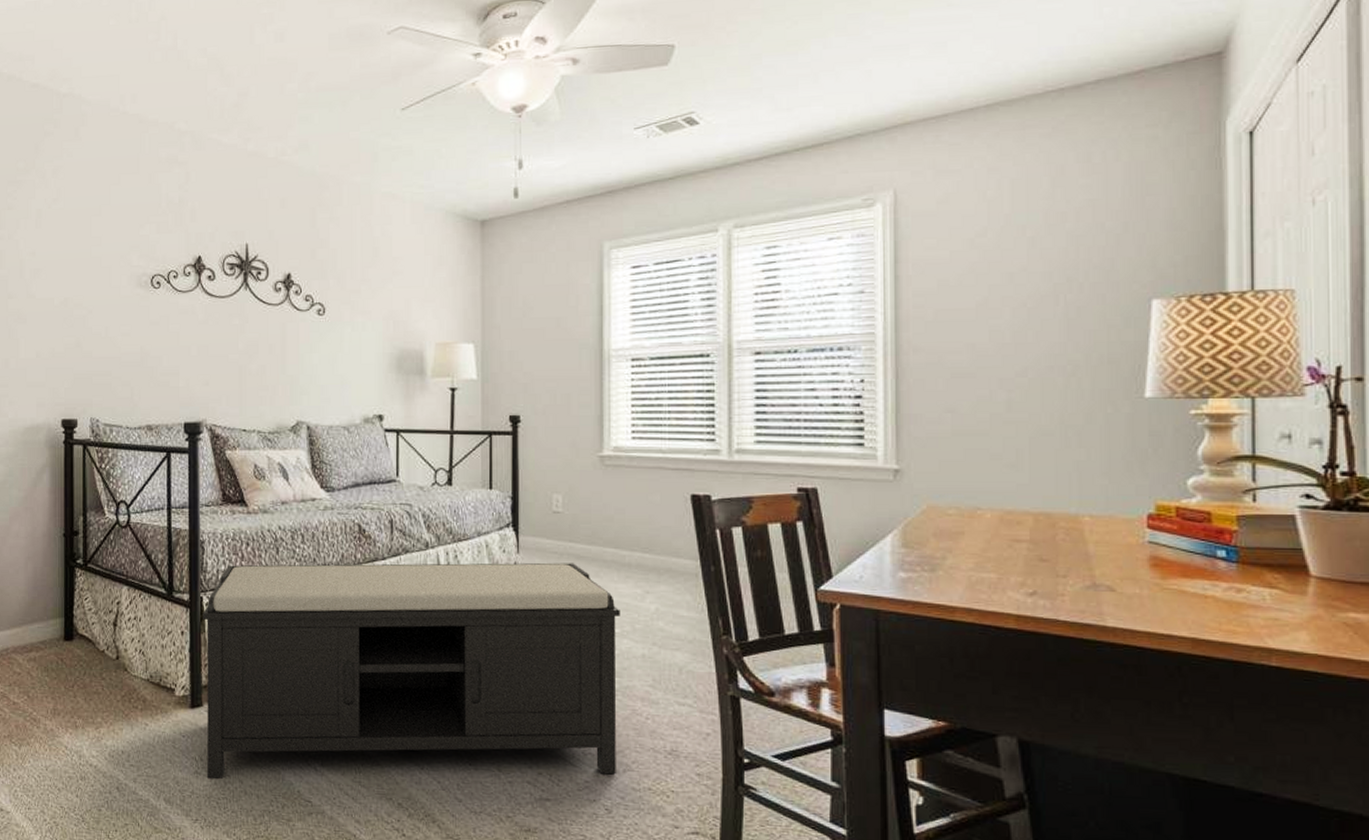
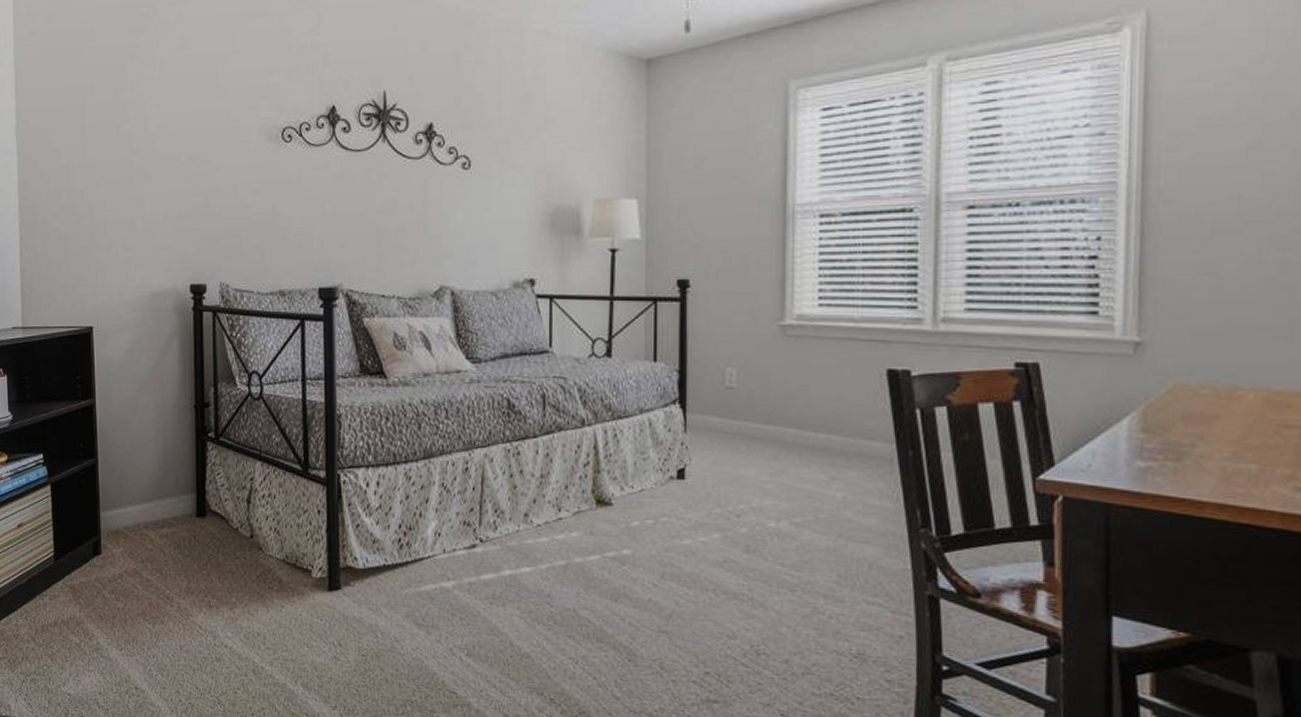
bench: present [203,562,621,780] -> none [340,441,802,678]

